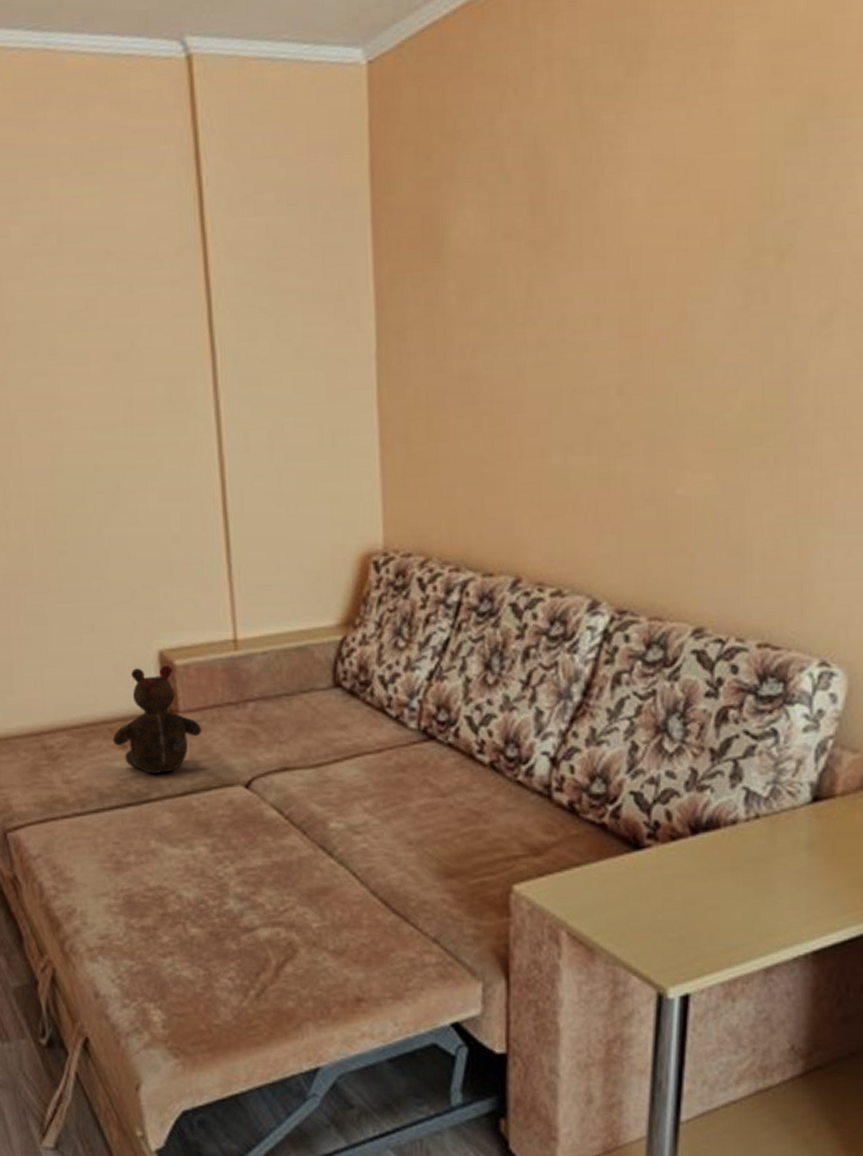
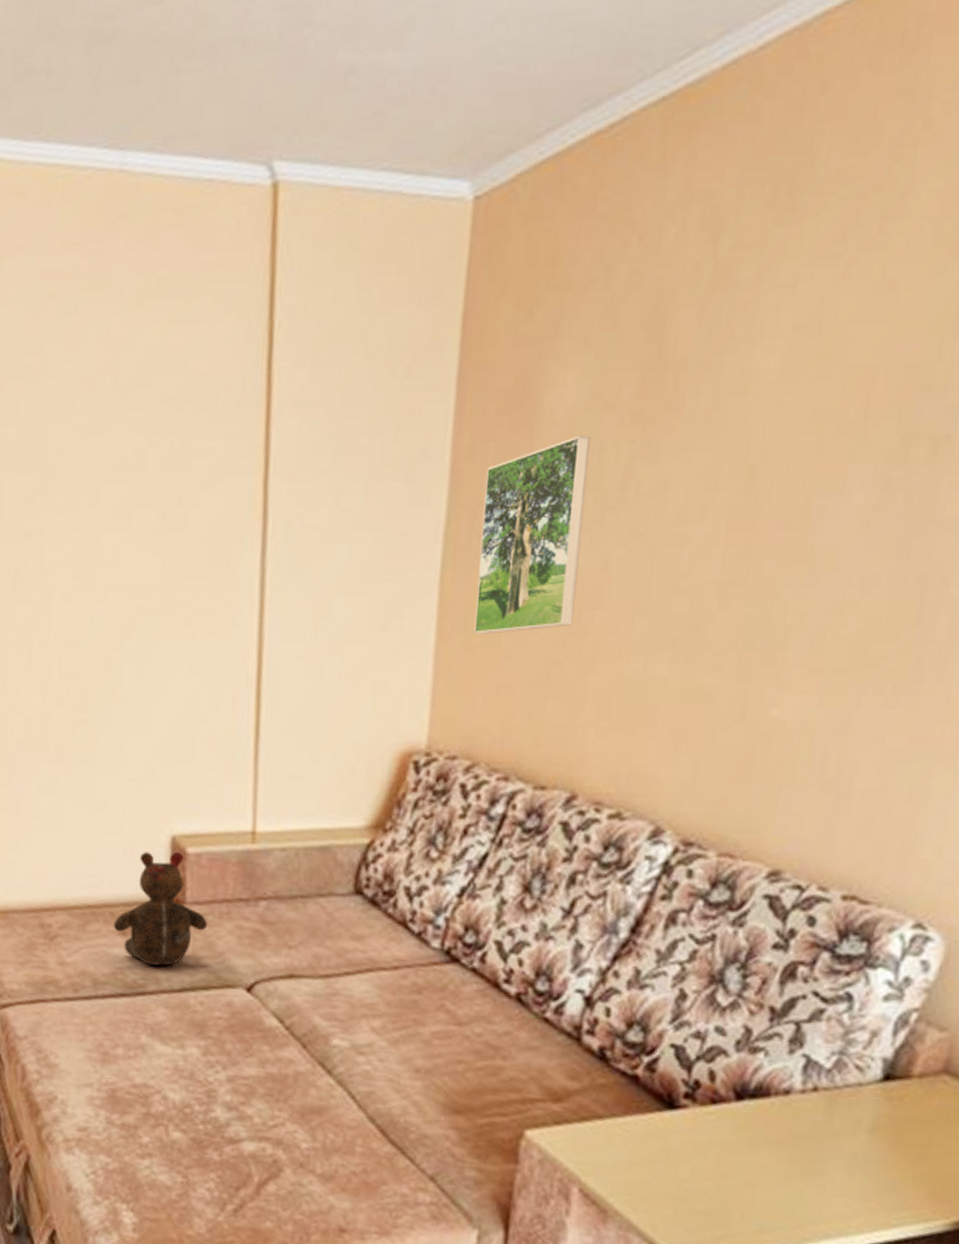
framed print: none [408,262,498,443] -> present [474,435,591,634]

